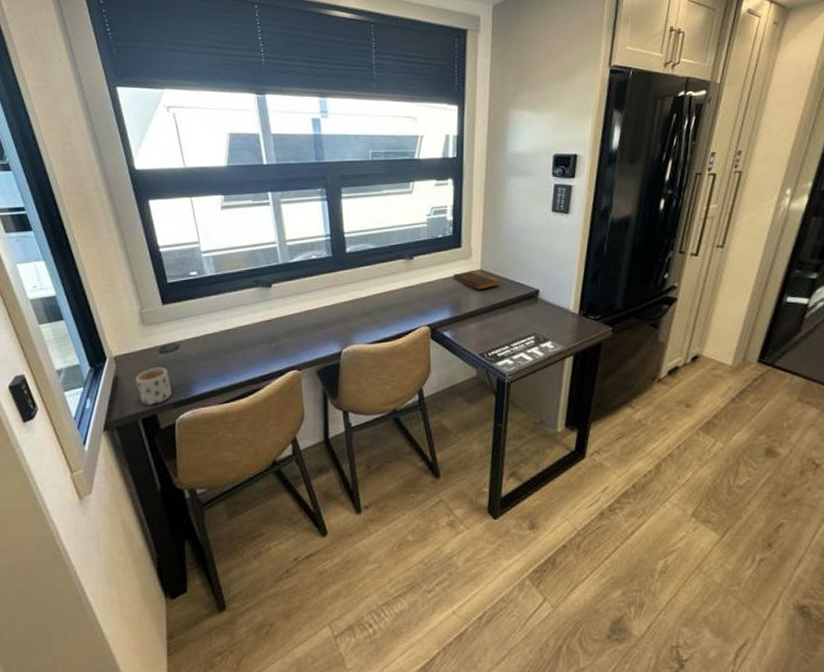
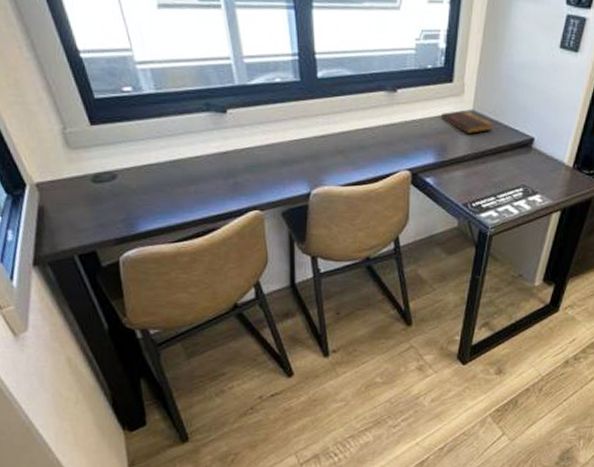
mug: present [135,366,172,405] -> none [65,197,112,240]

